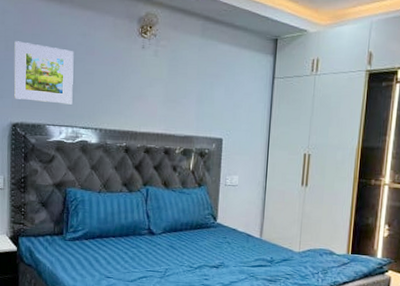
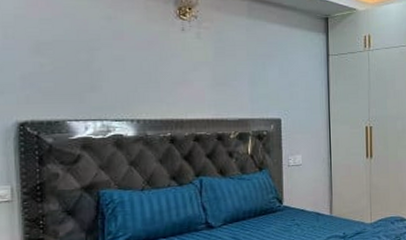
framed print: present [14,41,74,105] -> none [16,27,100,96]

